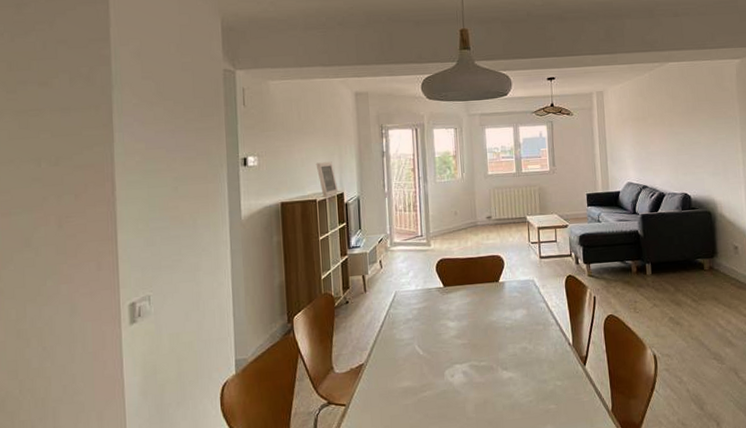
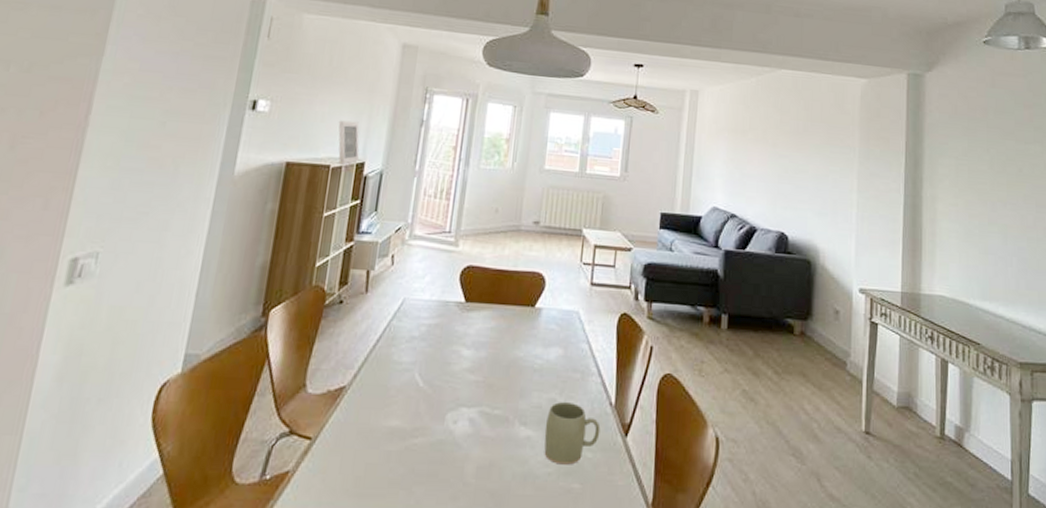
mug: none [521,348,565,394] -> present [544,402,601,465]

